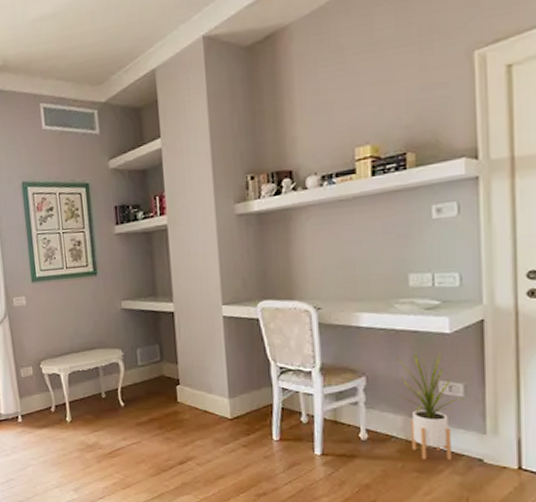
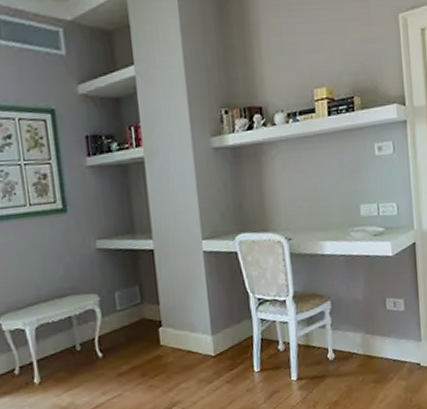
house plant: present [392,350,464,461] -> none [351,272,405,371]

